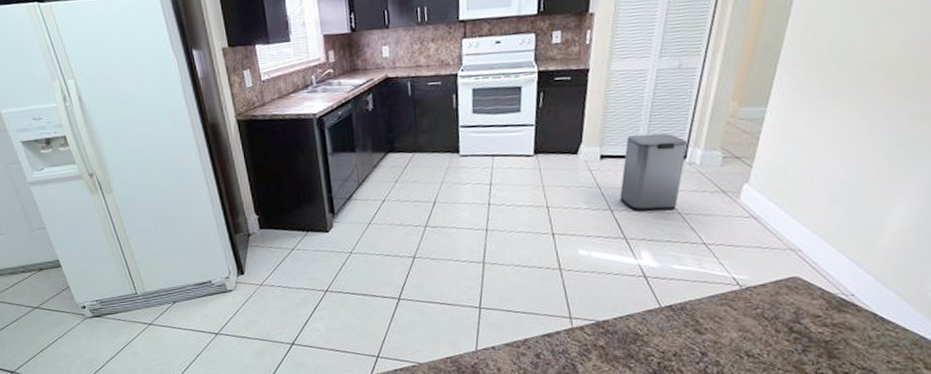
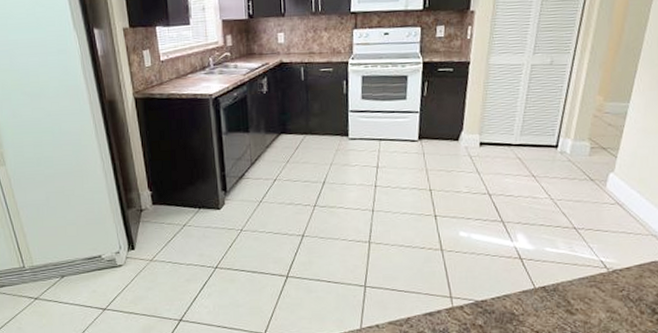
pedal bin: present [620,133,688,212] -> none [497,123,559,197]

